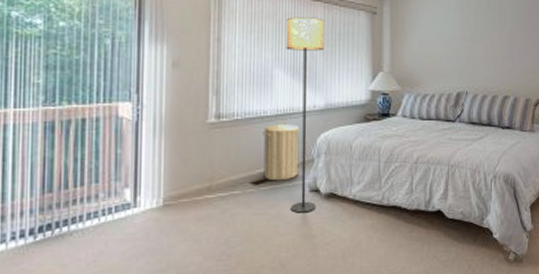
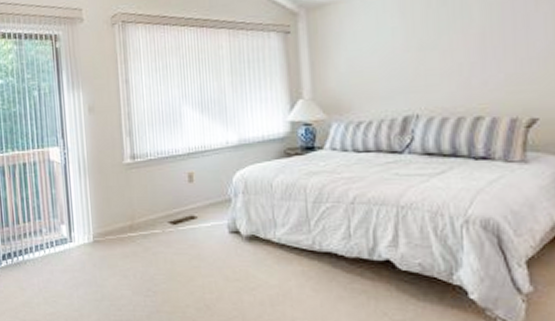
laundry hamper: present [263,120,299,181] -> none [176,158,216,221]
floor lamp: present [286,17,325,213] -> none [190,46,238,255]

